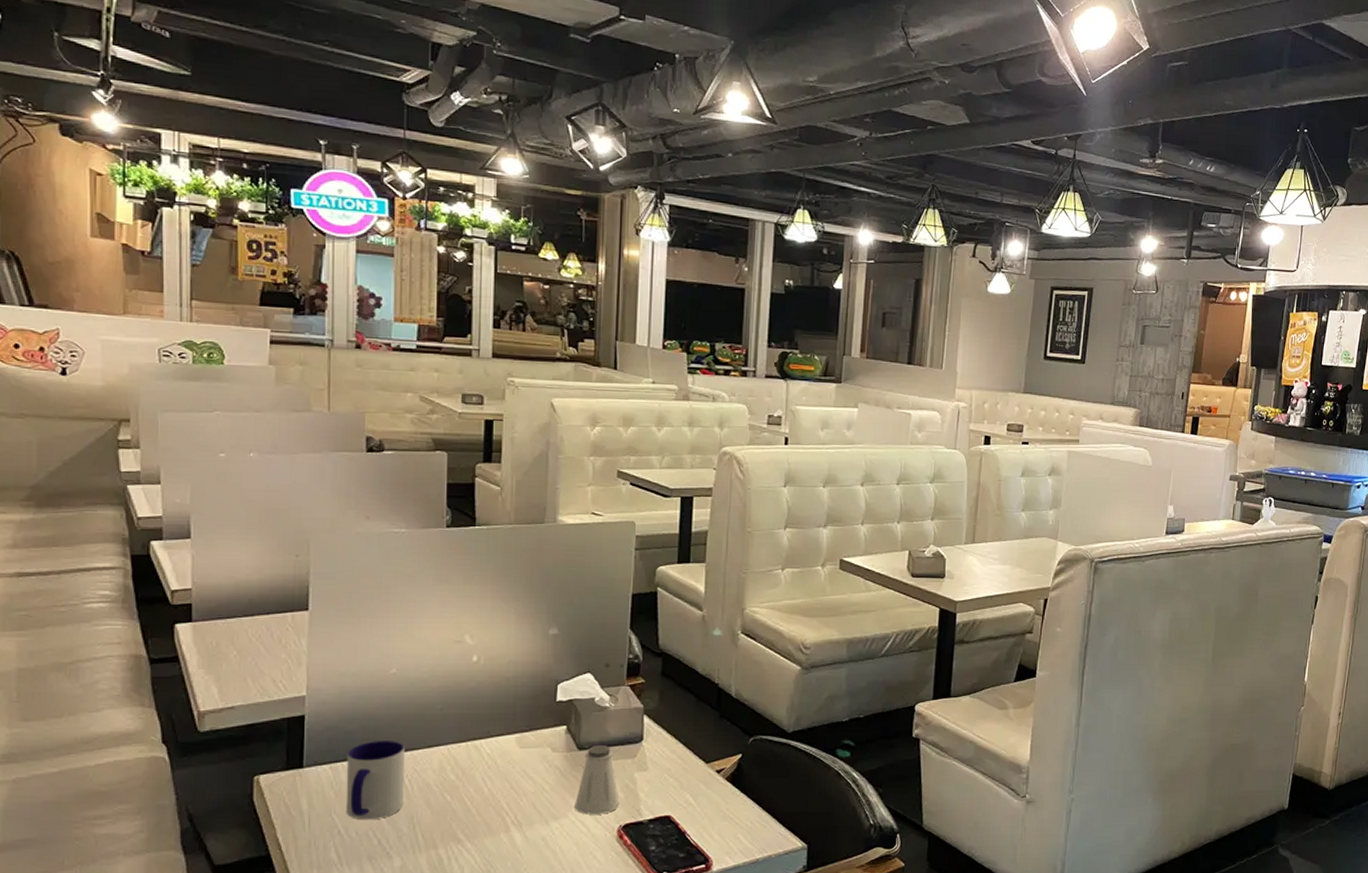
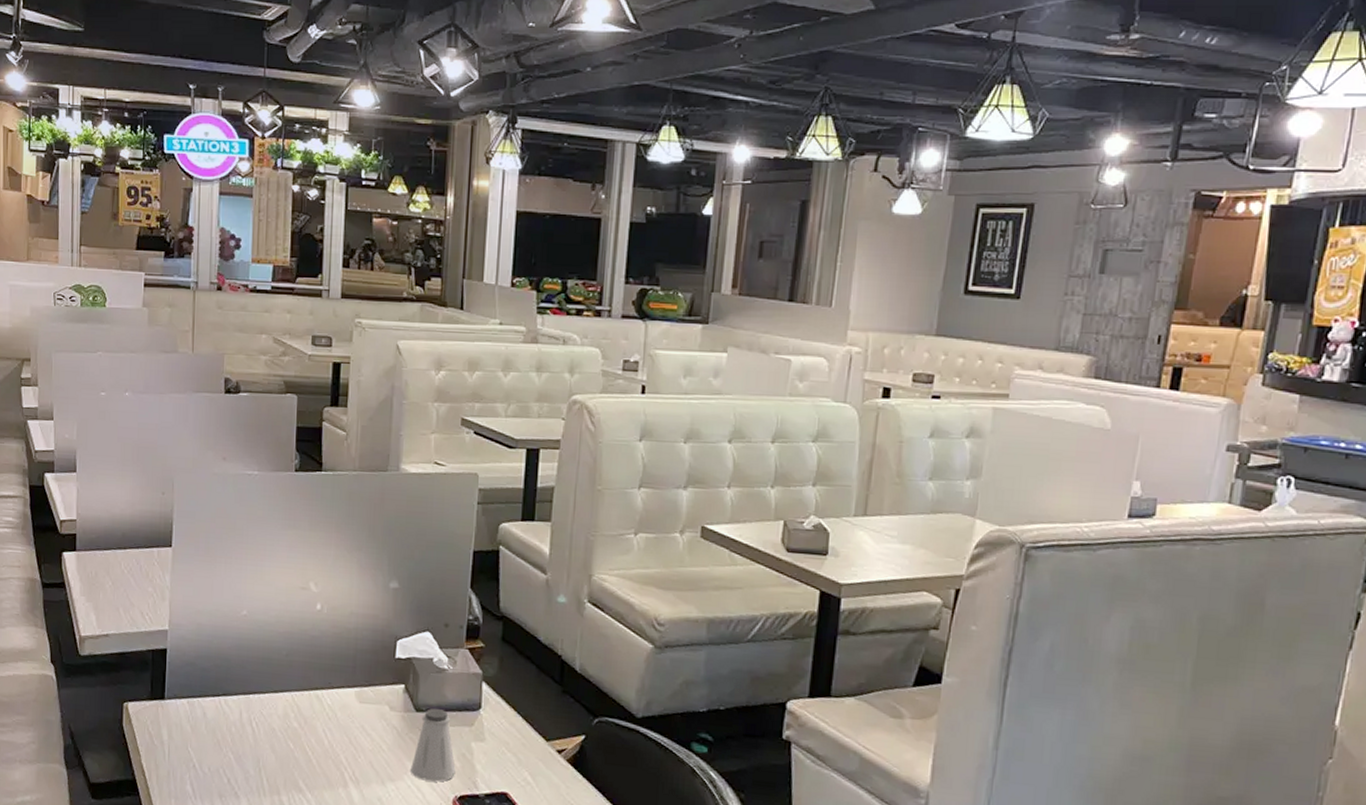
mug: present [346,741,405,820] -> none [200,680,253,758]

